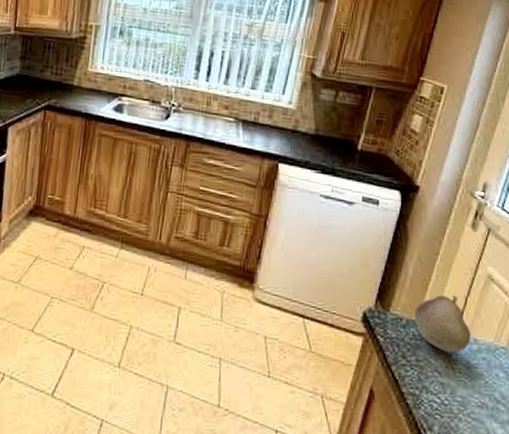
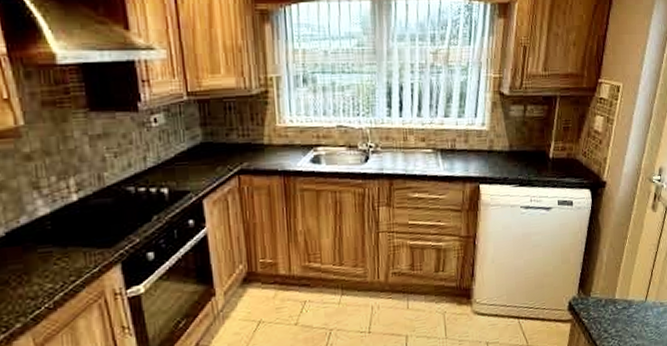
fruit: present [415,295,471,354] -> none [611,270,658,320]

